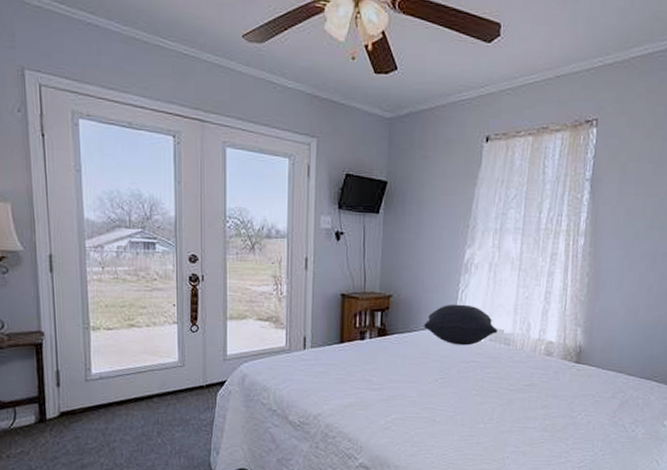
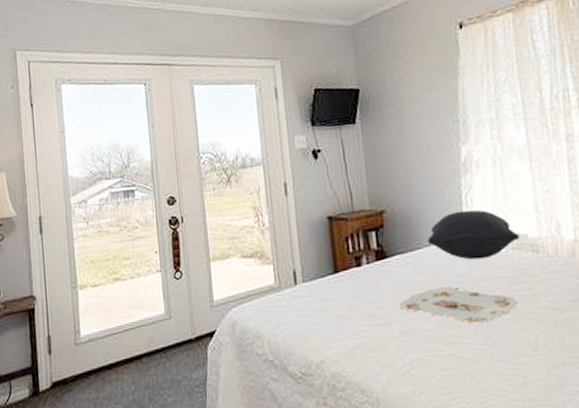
serving tray: none [391,364,486,395] -> present [399,287,518,323]

